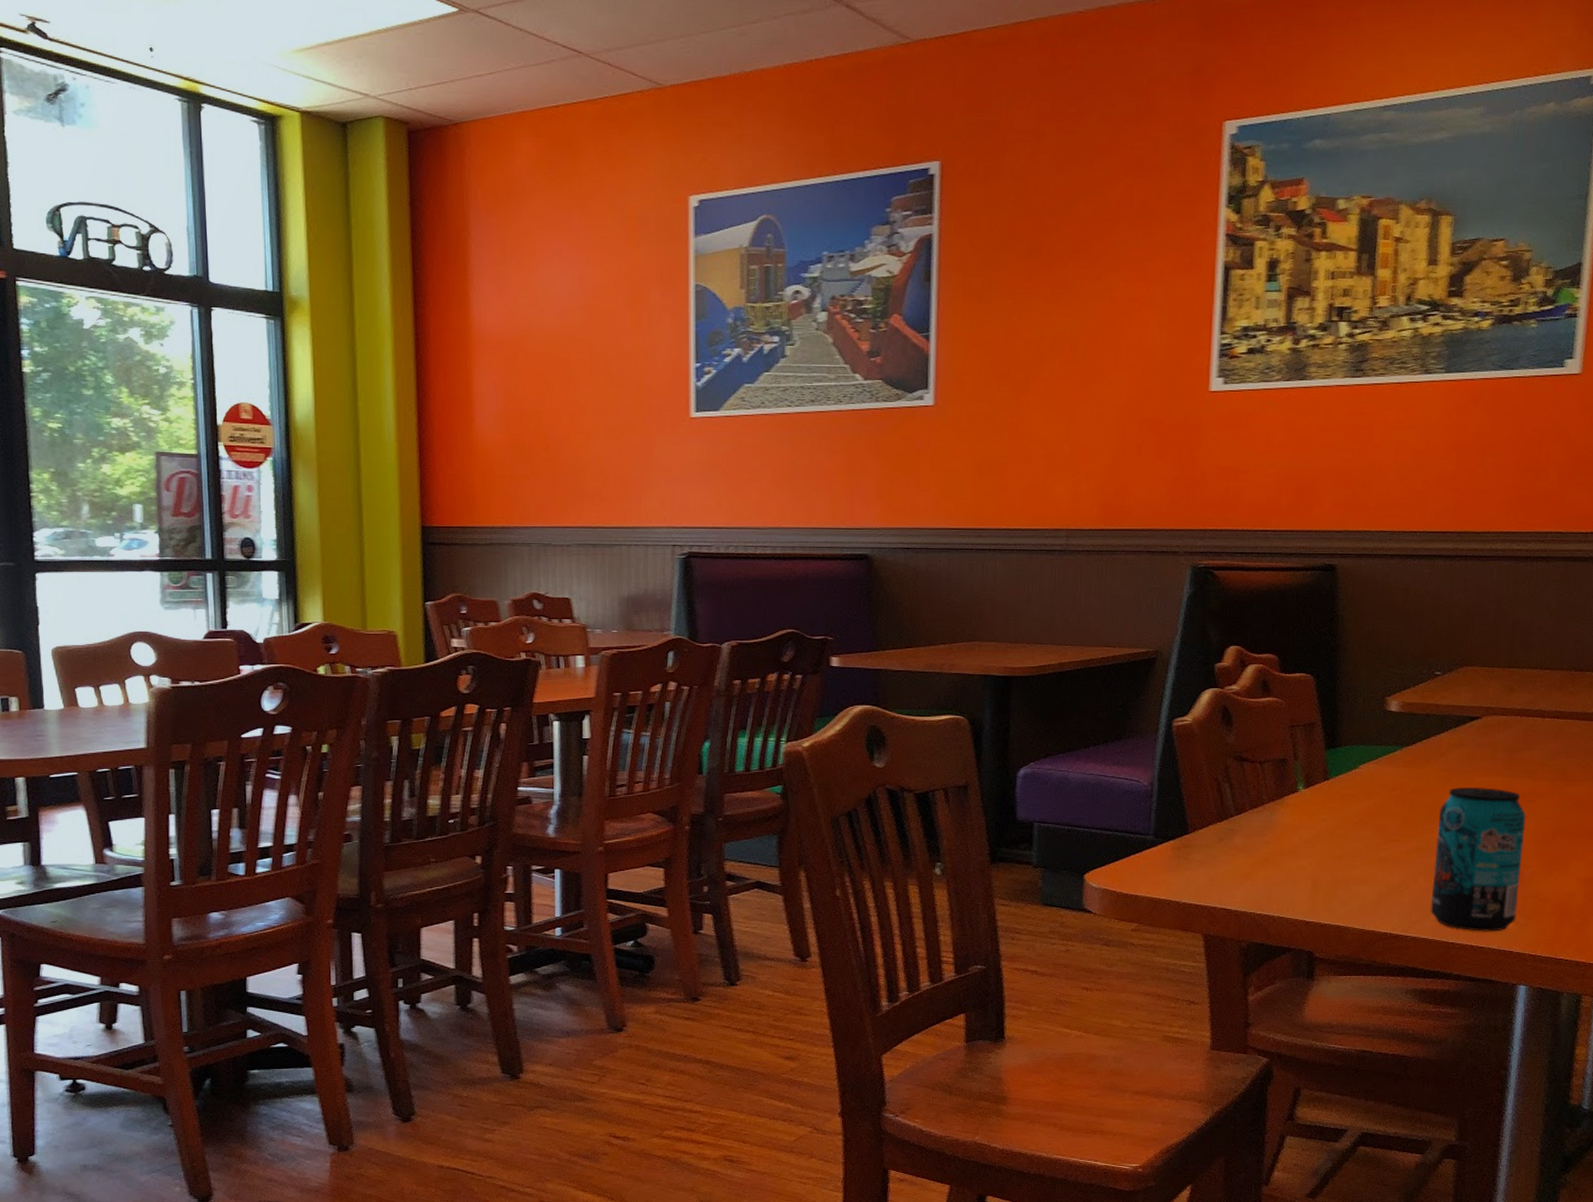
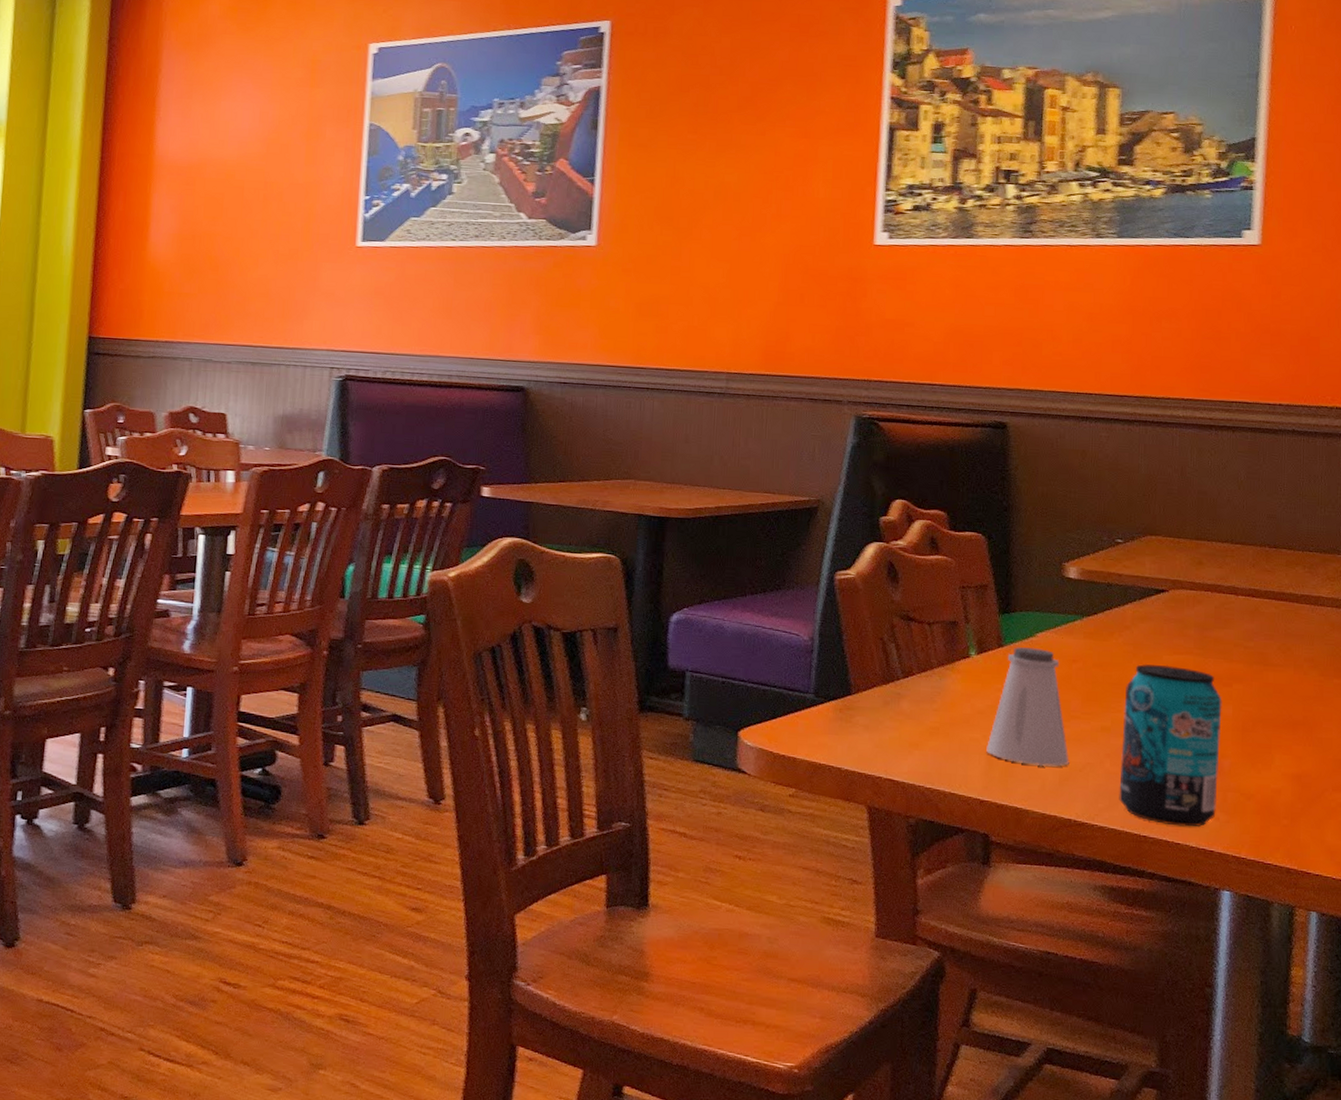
saltshaker: none [1312,779,1387,888] -> present [986,647,1070,767]

